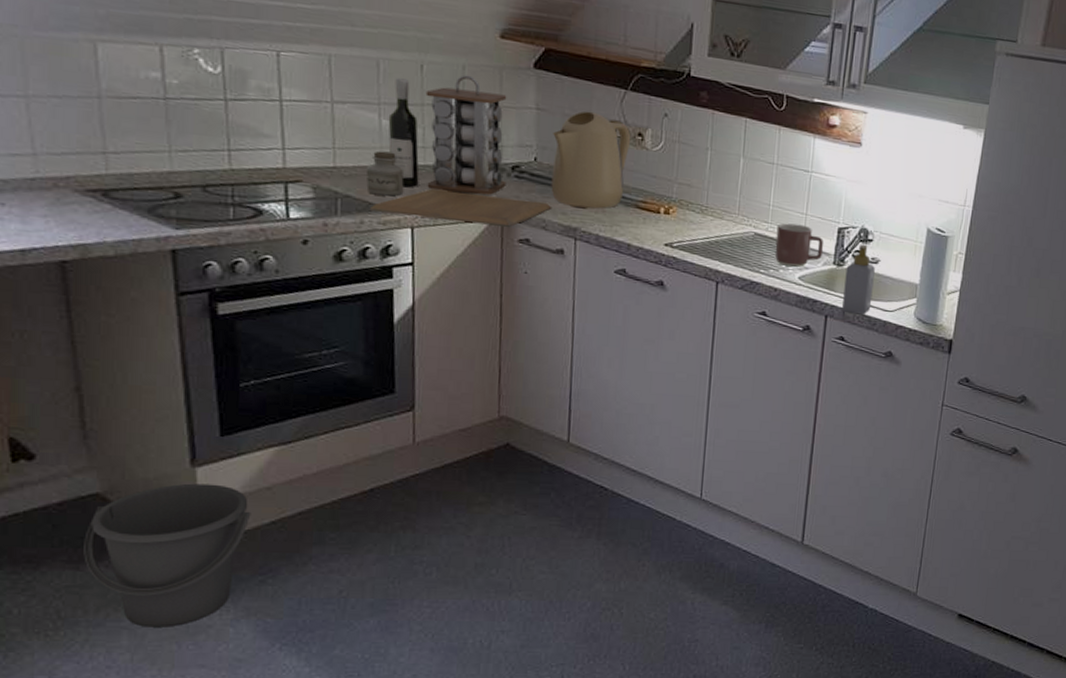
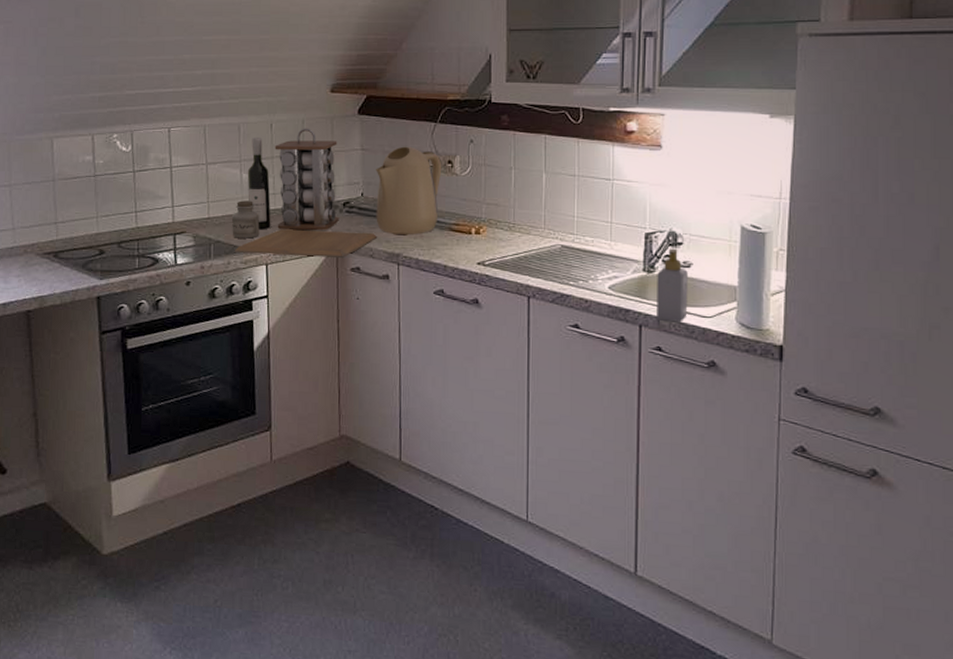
bucket: present [84,483,251,627] -> none [35,496,150,625]
mug: present [774,223,824,267] -> none [583,233,632,276]

